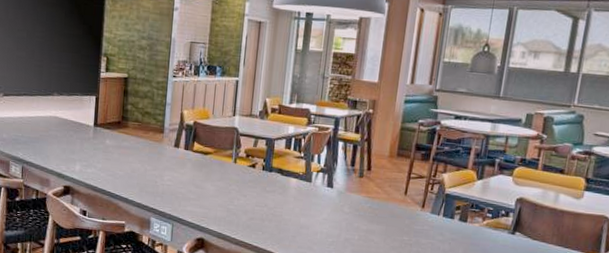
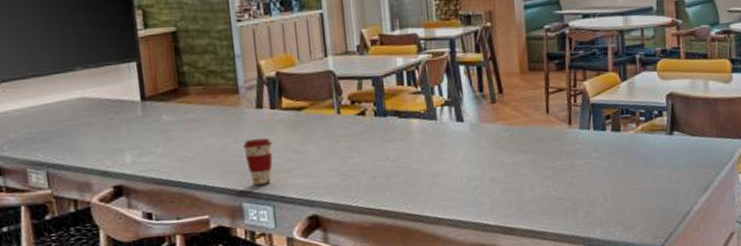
coffee cup: none [159,170,181,207] -> present [243,138,273,185]

